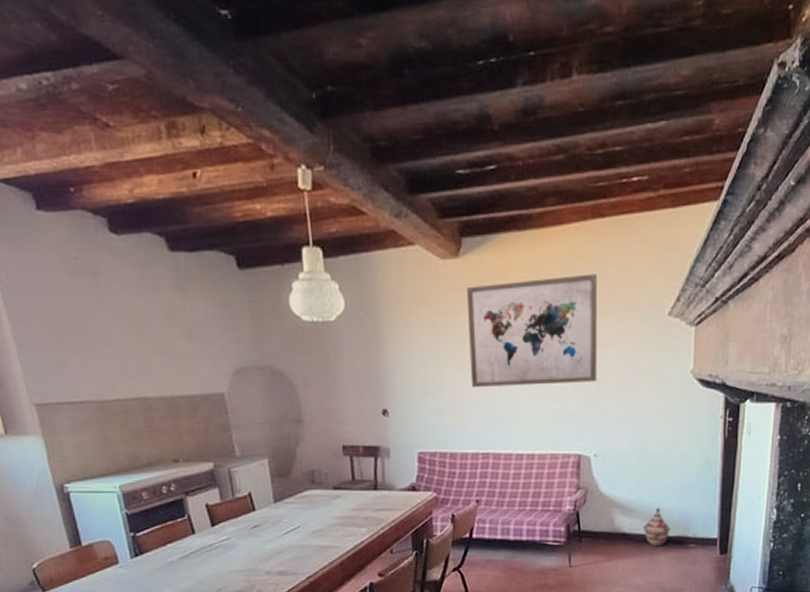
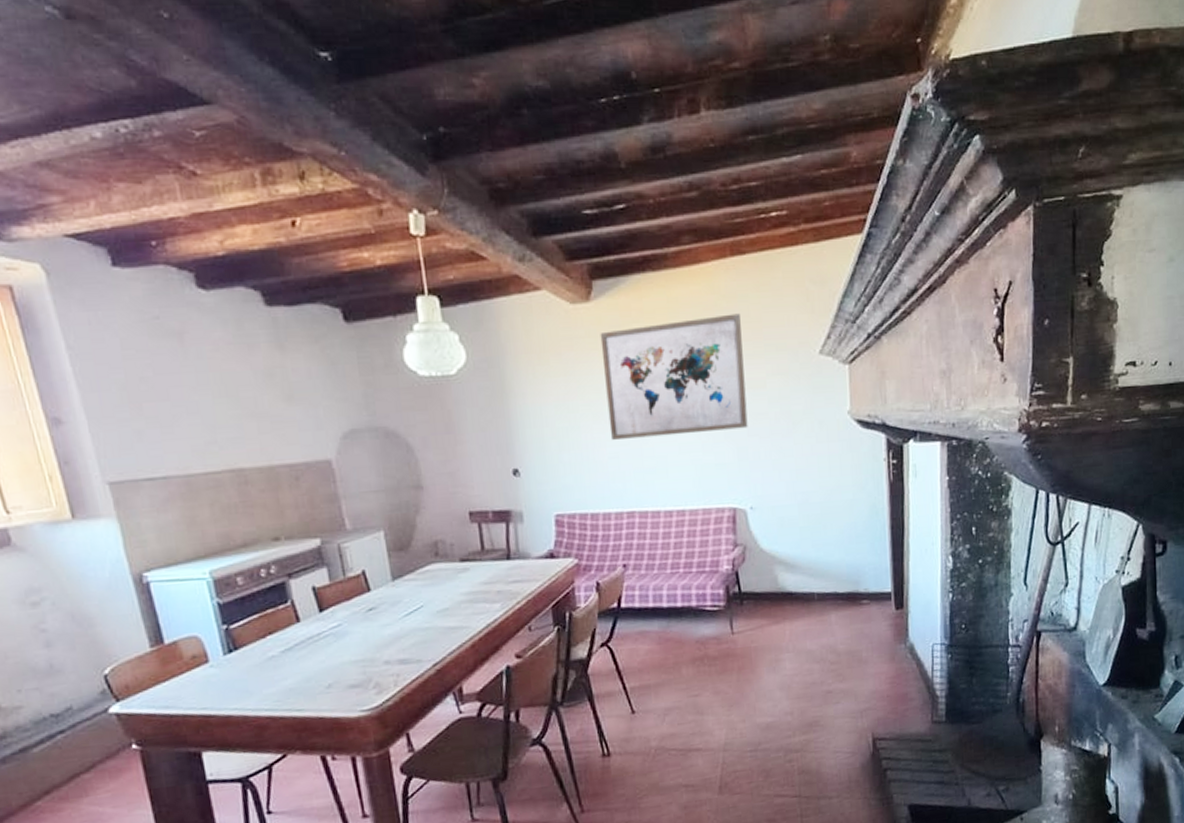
woven basket: present [643,507,671,547] -> none [810,561,840,605]

